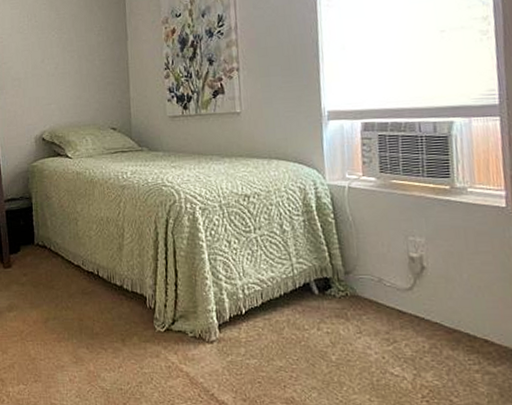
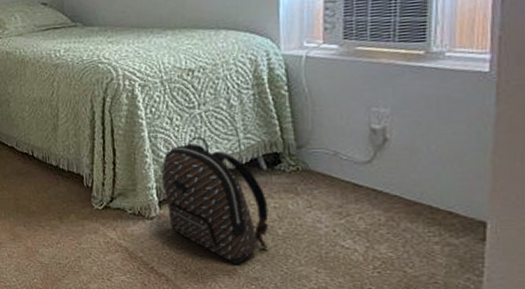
backpack: none [220,260,324,393] -> present [161,136,269,265]

